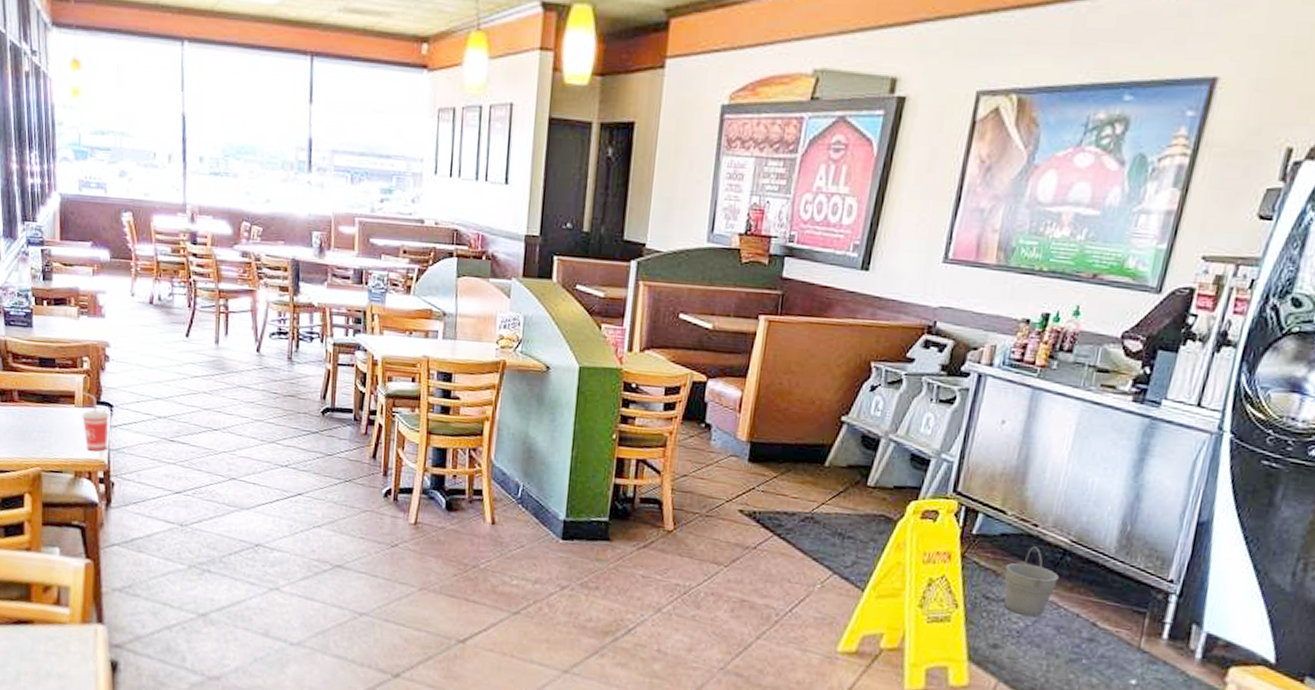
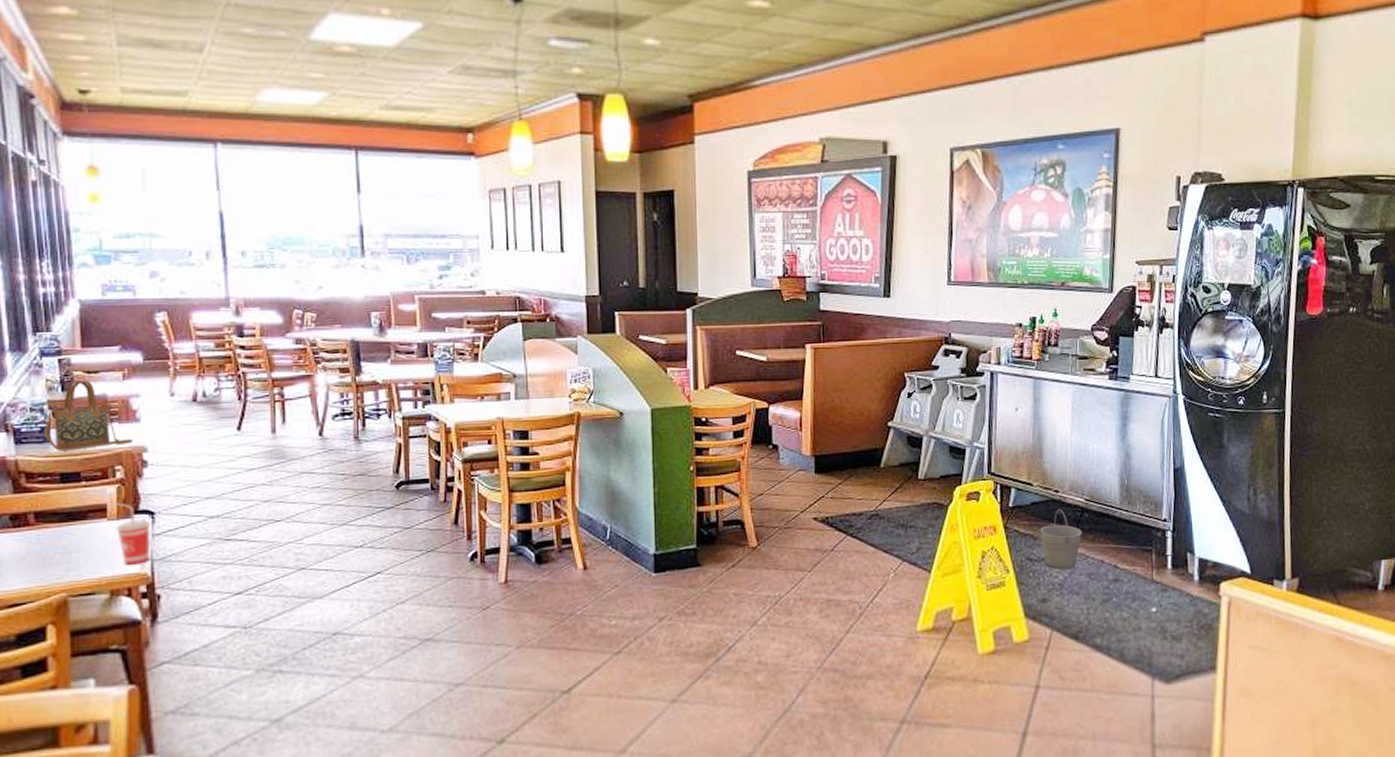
handbag: none [28,271,98,338] -> present [44,380,133,451]

